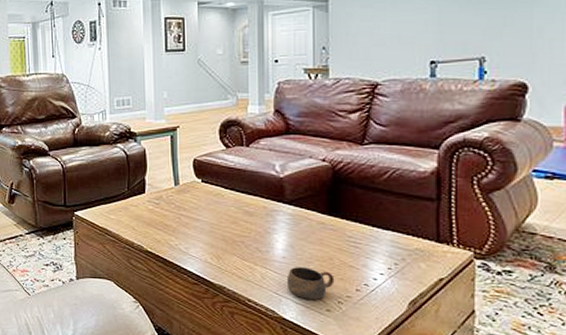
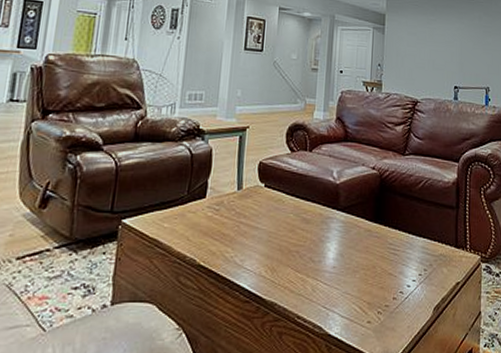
cup: present [286,267,335,300] -> none [334,277,376,311]

